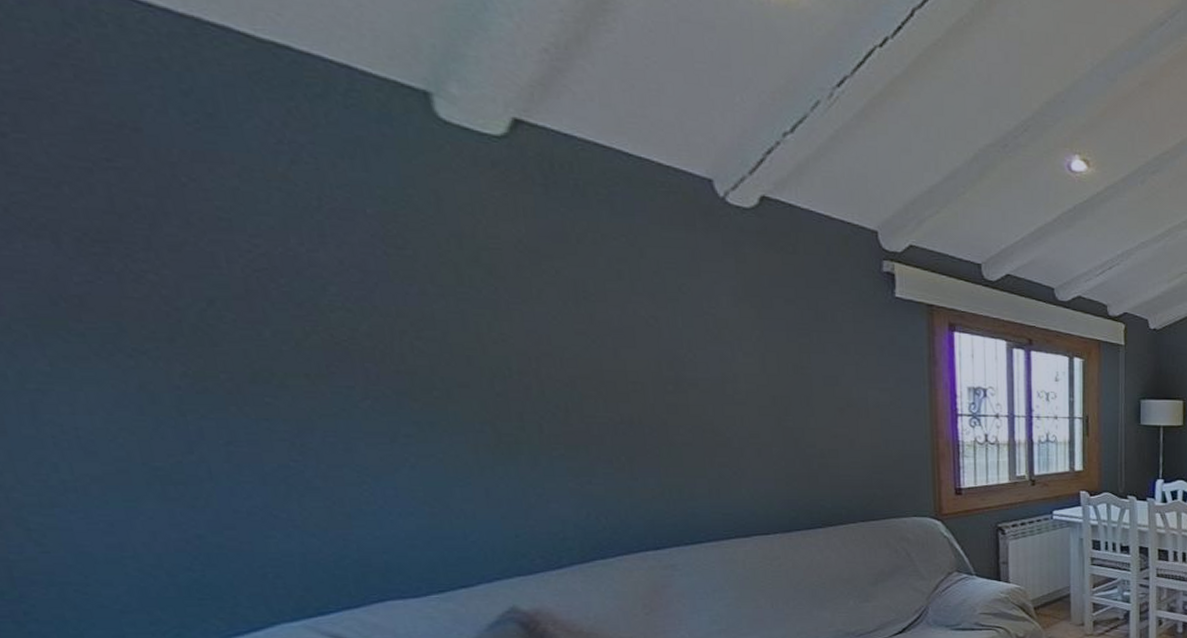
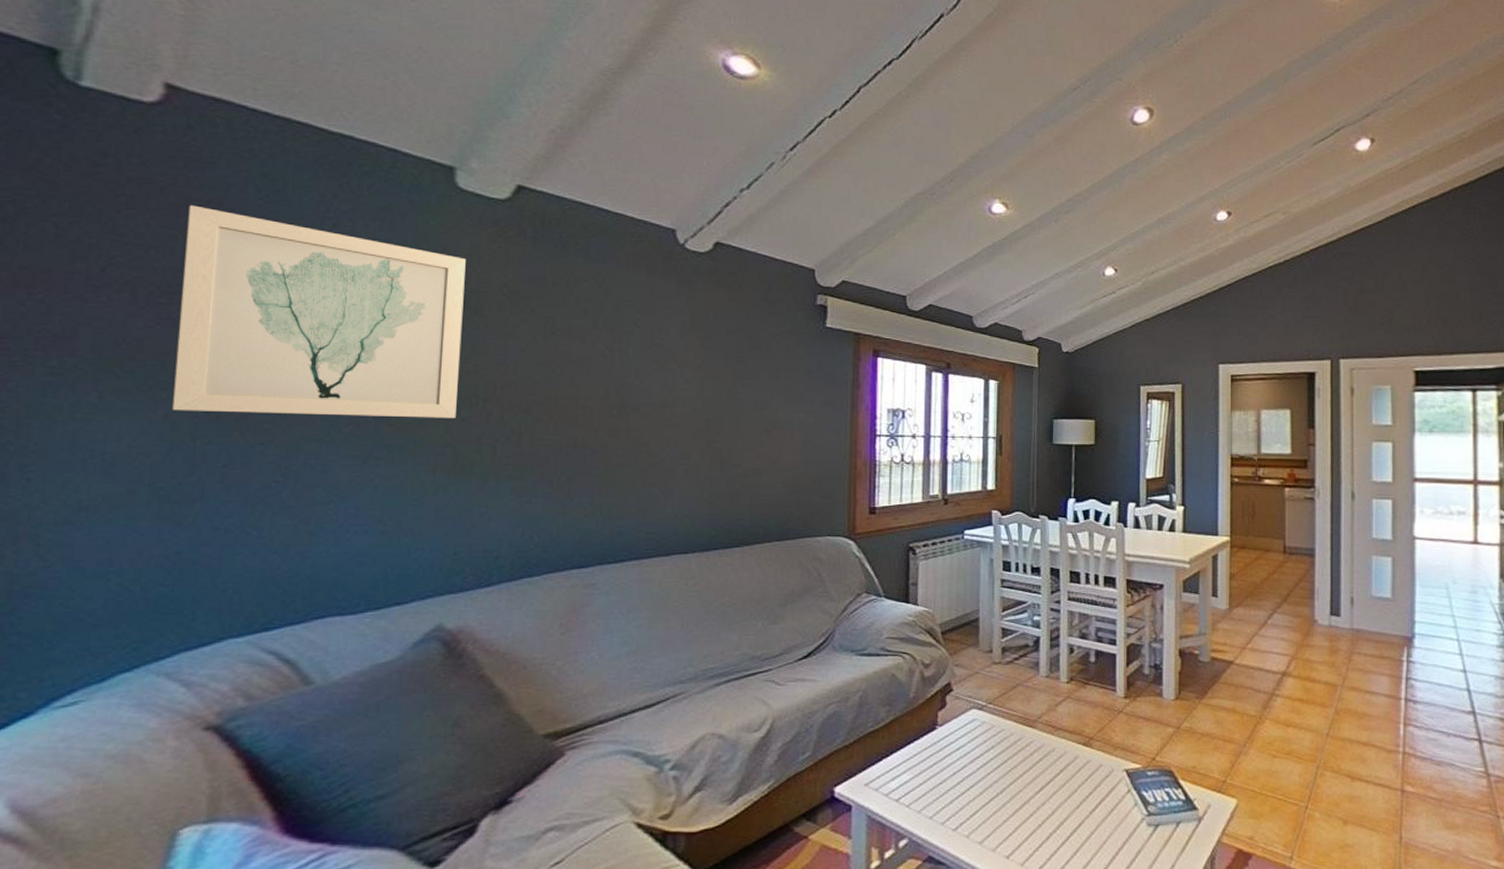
wall art: none [96,129,490,393] -> present [172,205,466,419]

